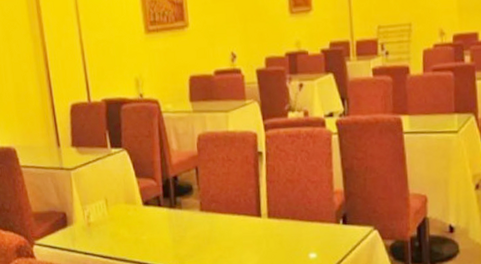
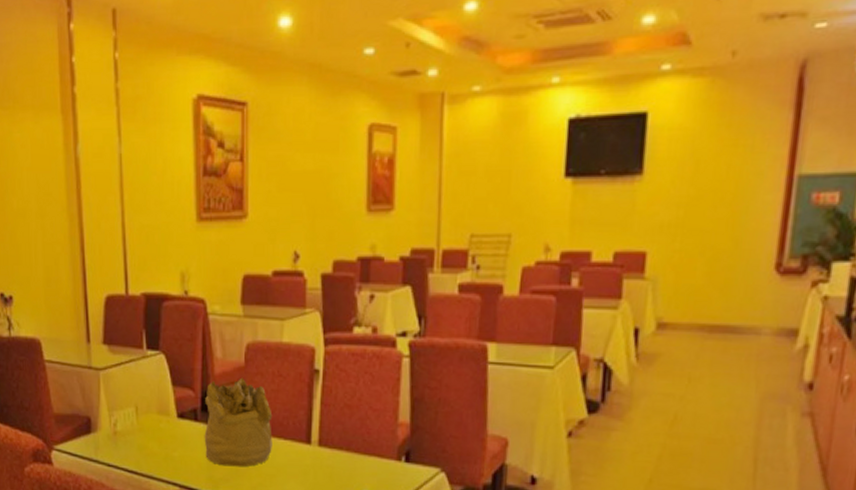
mineral sample: none [166,165,228,244] -> present [204,377,273,467]

